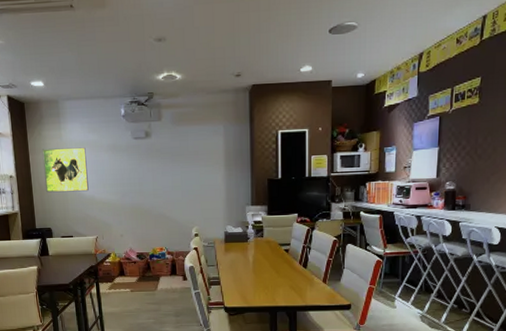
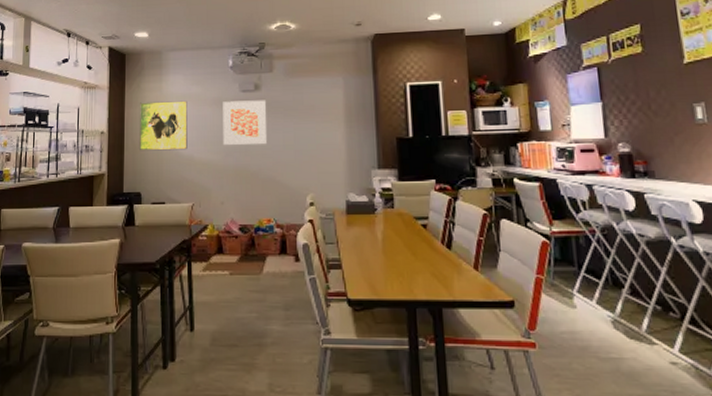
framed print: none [117,146,157,187] -> present [223,100,266,145]

